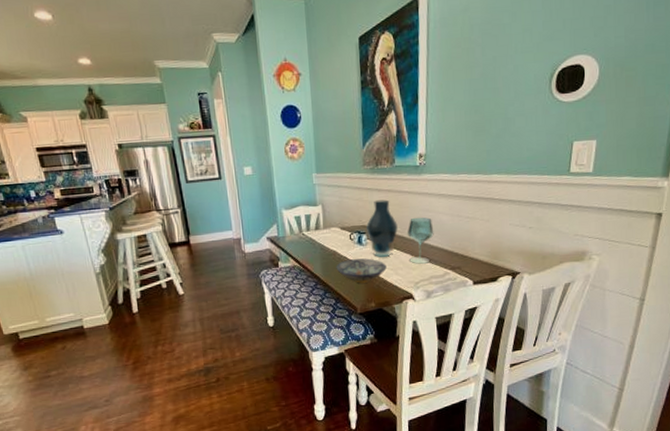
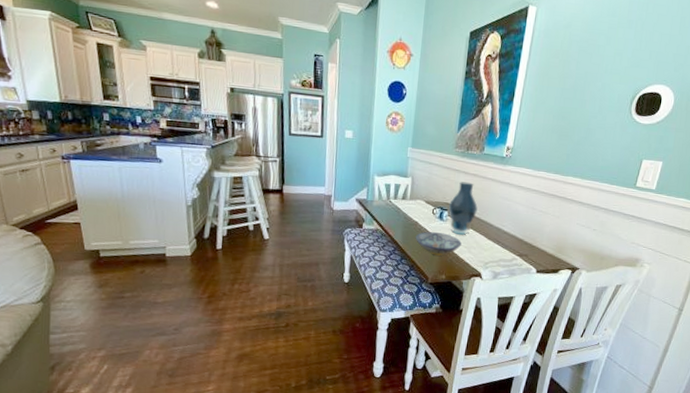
wine glass: present [407,217,434,265] -> none [483,203,510,248]

